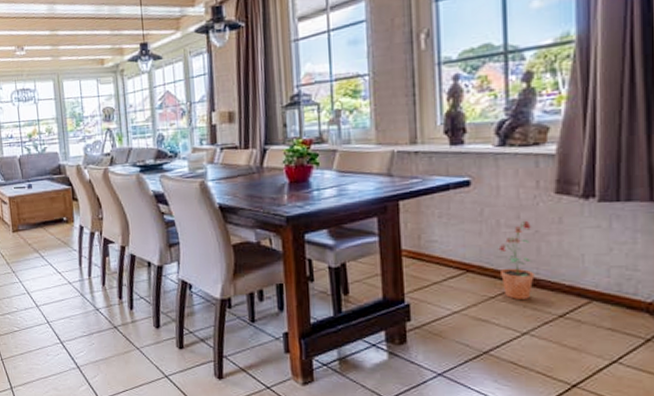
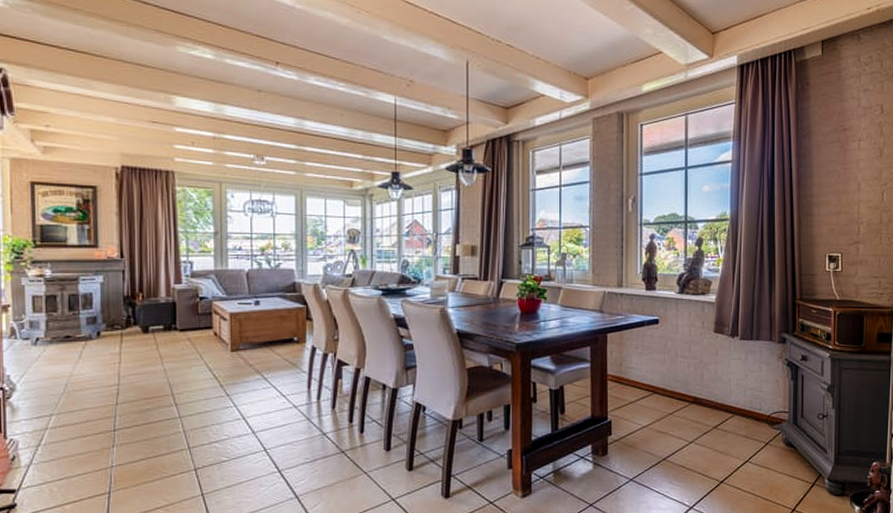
potted plant: present [498,220,535,299] -> none [676,352,699,415]

